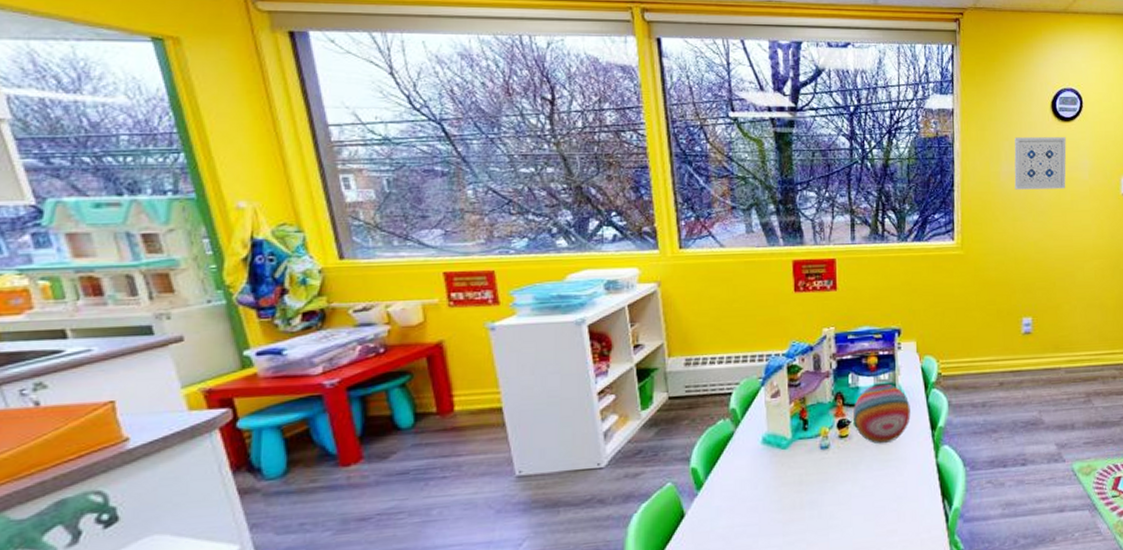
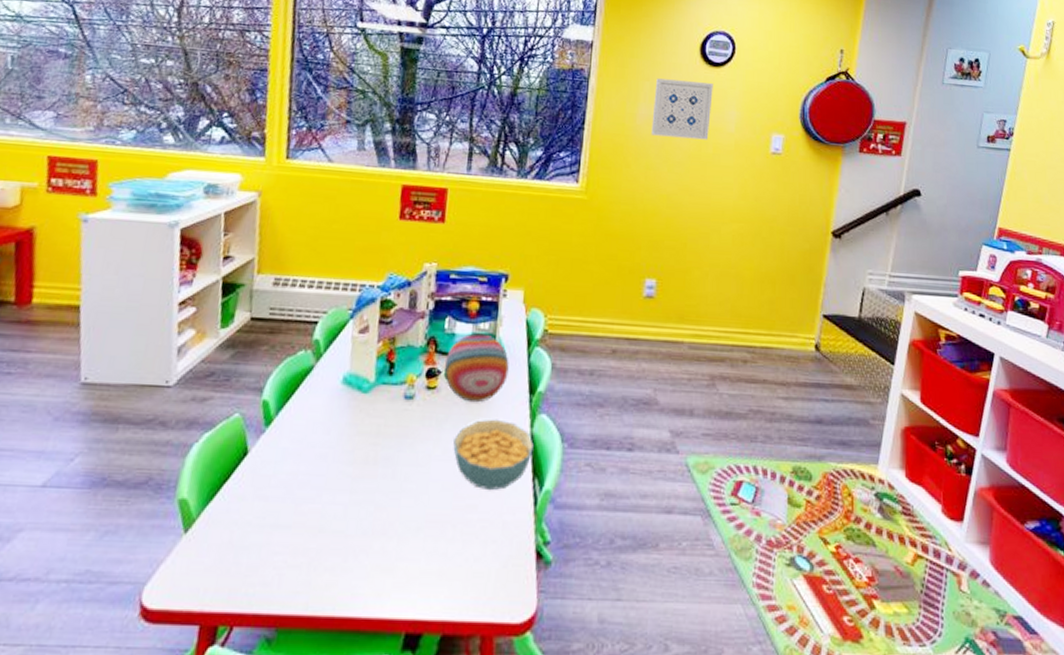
cereal bowl: none [869,455,940,516] -> present [453,419,534,491]

